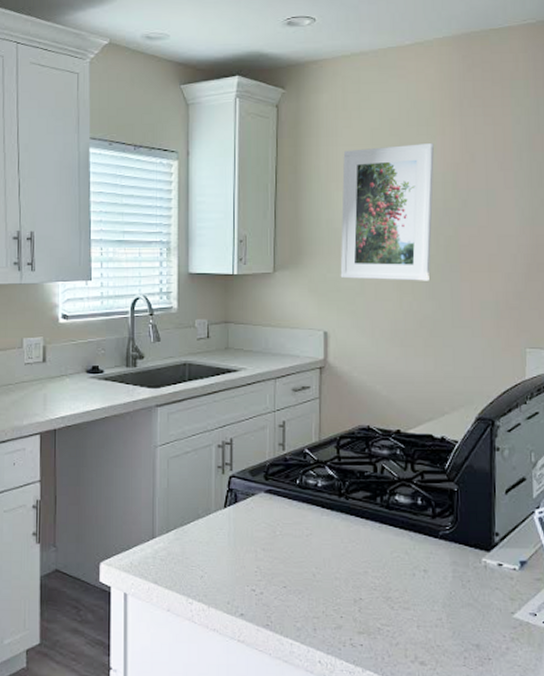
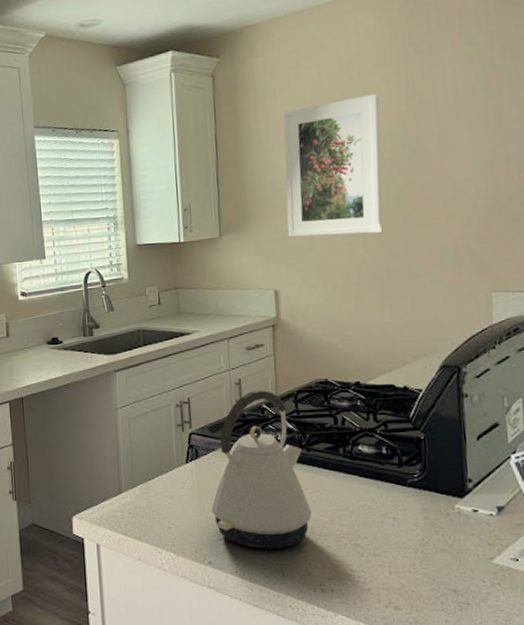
kettle: none [247,433,347,601] -> present [211,389,313,549]

